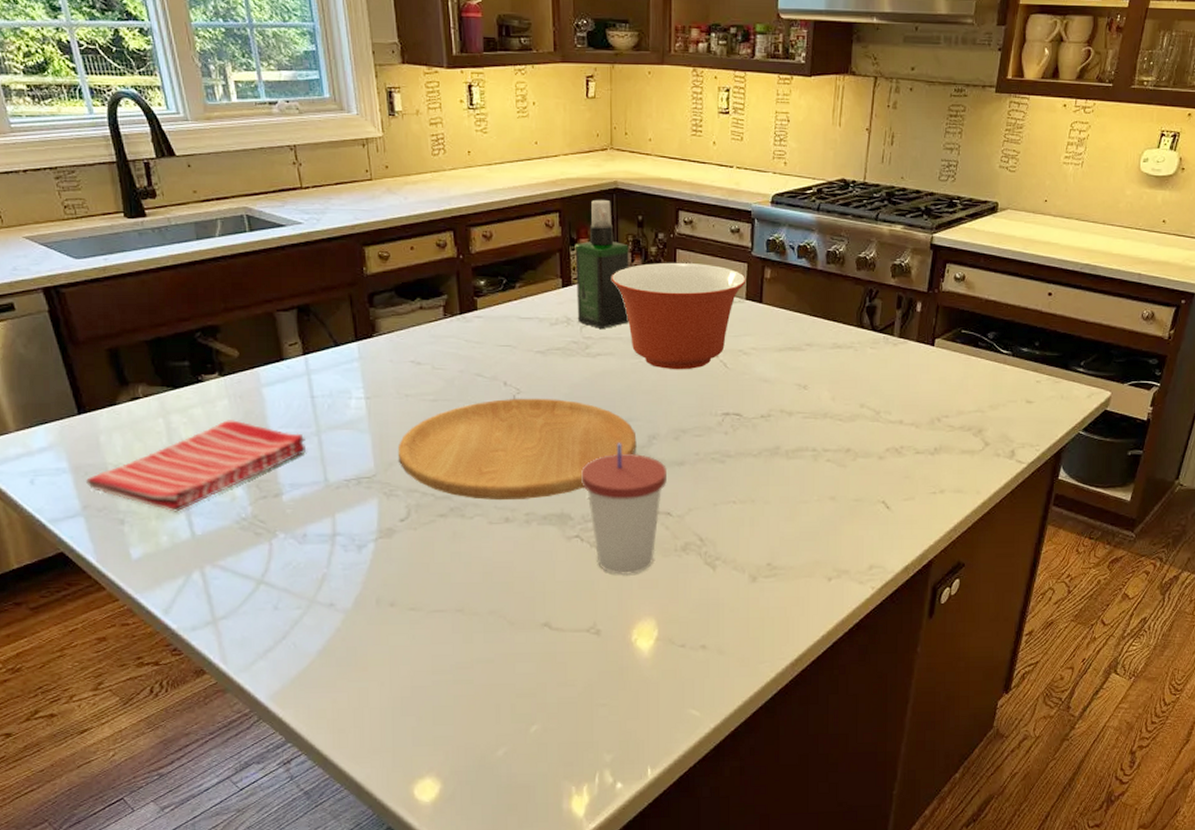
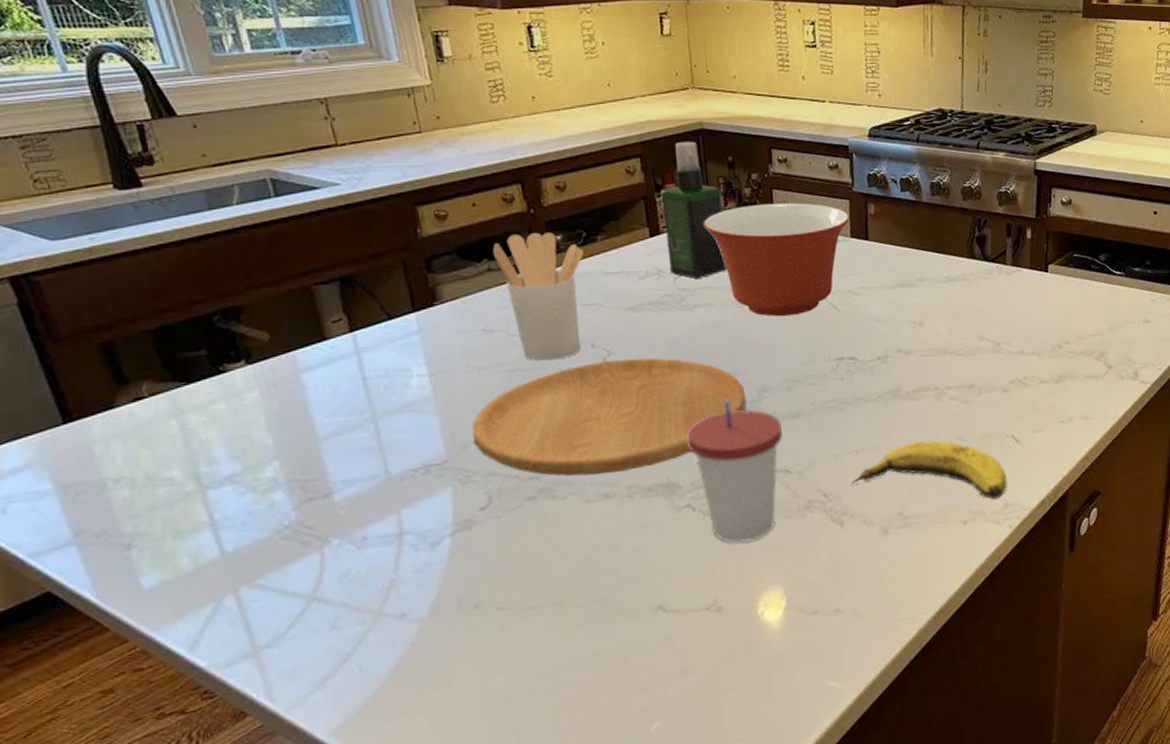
dish towel: present [86,420,306,512] -> none [77,413,360,528]
utensil holder: none [425,276,503,394] -> present [492,232,584,361]
banana: none [727,499,875,560] -> present [852,440,1008,500]

